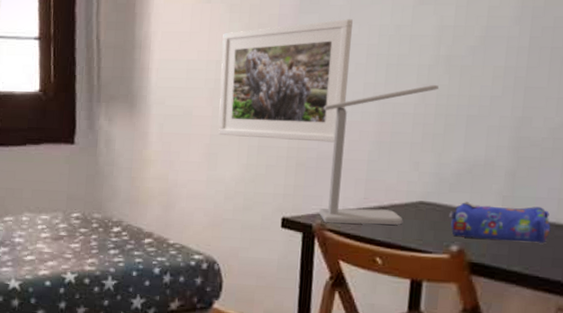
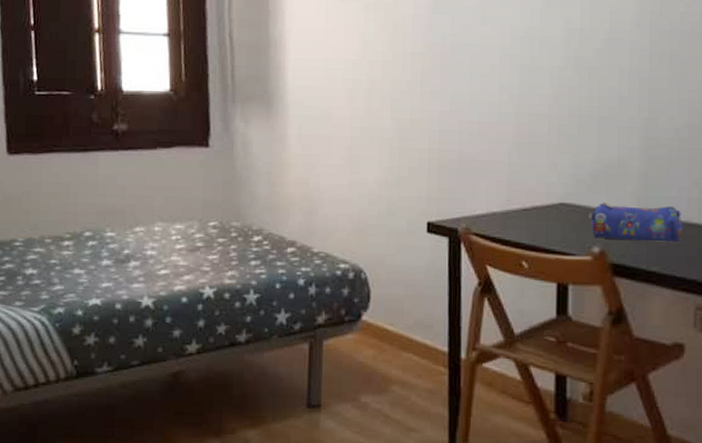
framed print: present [218,19,353,143] -> none [358,20,485,144]
desk lamp: present [319,85,439,225] -> none [462,86,570,228]

